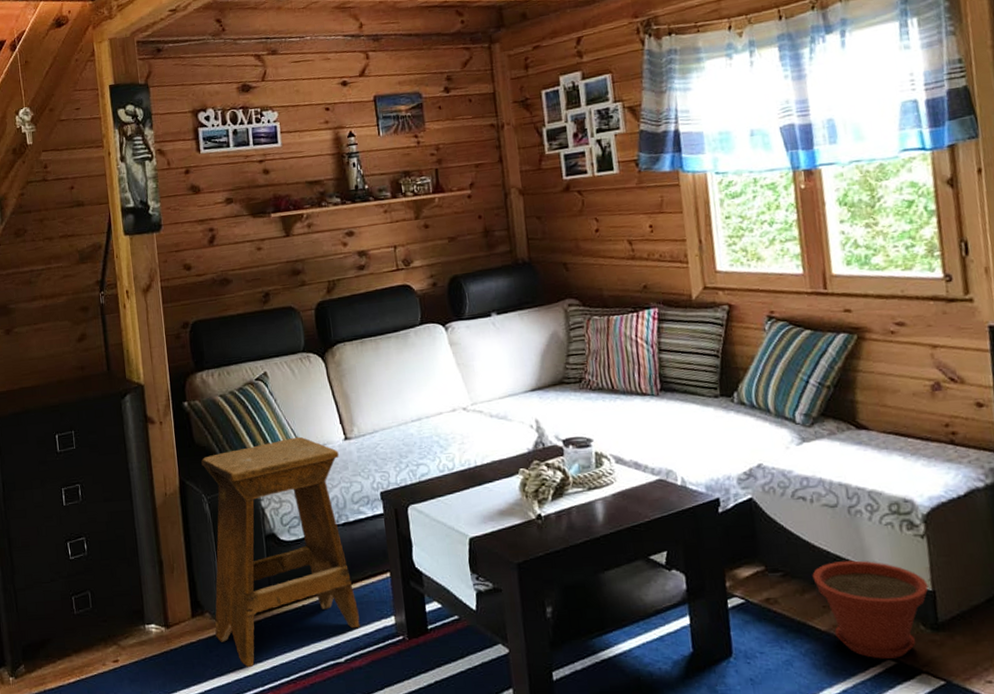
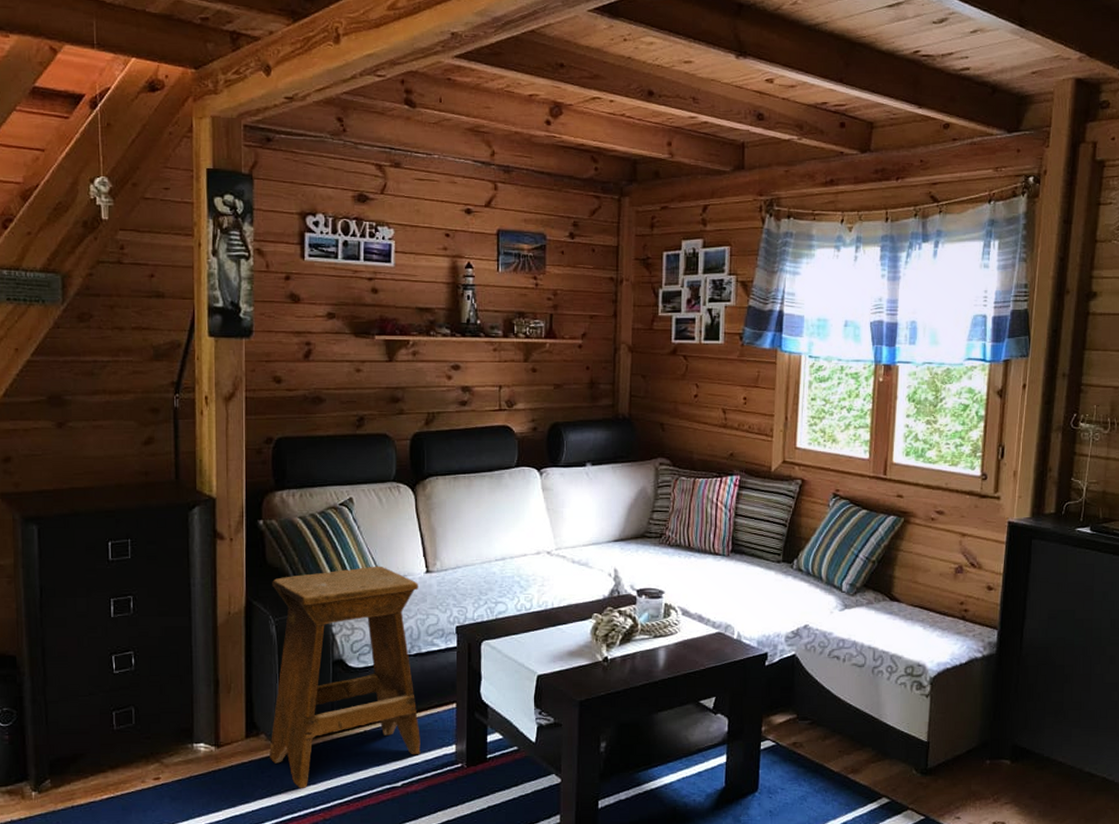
plant pot: present [812,560,929,659] -> none [834,713,925,797]

